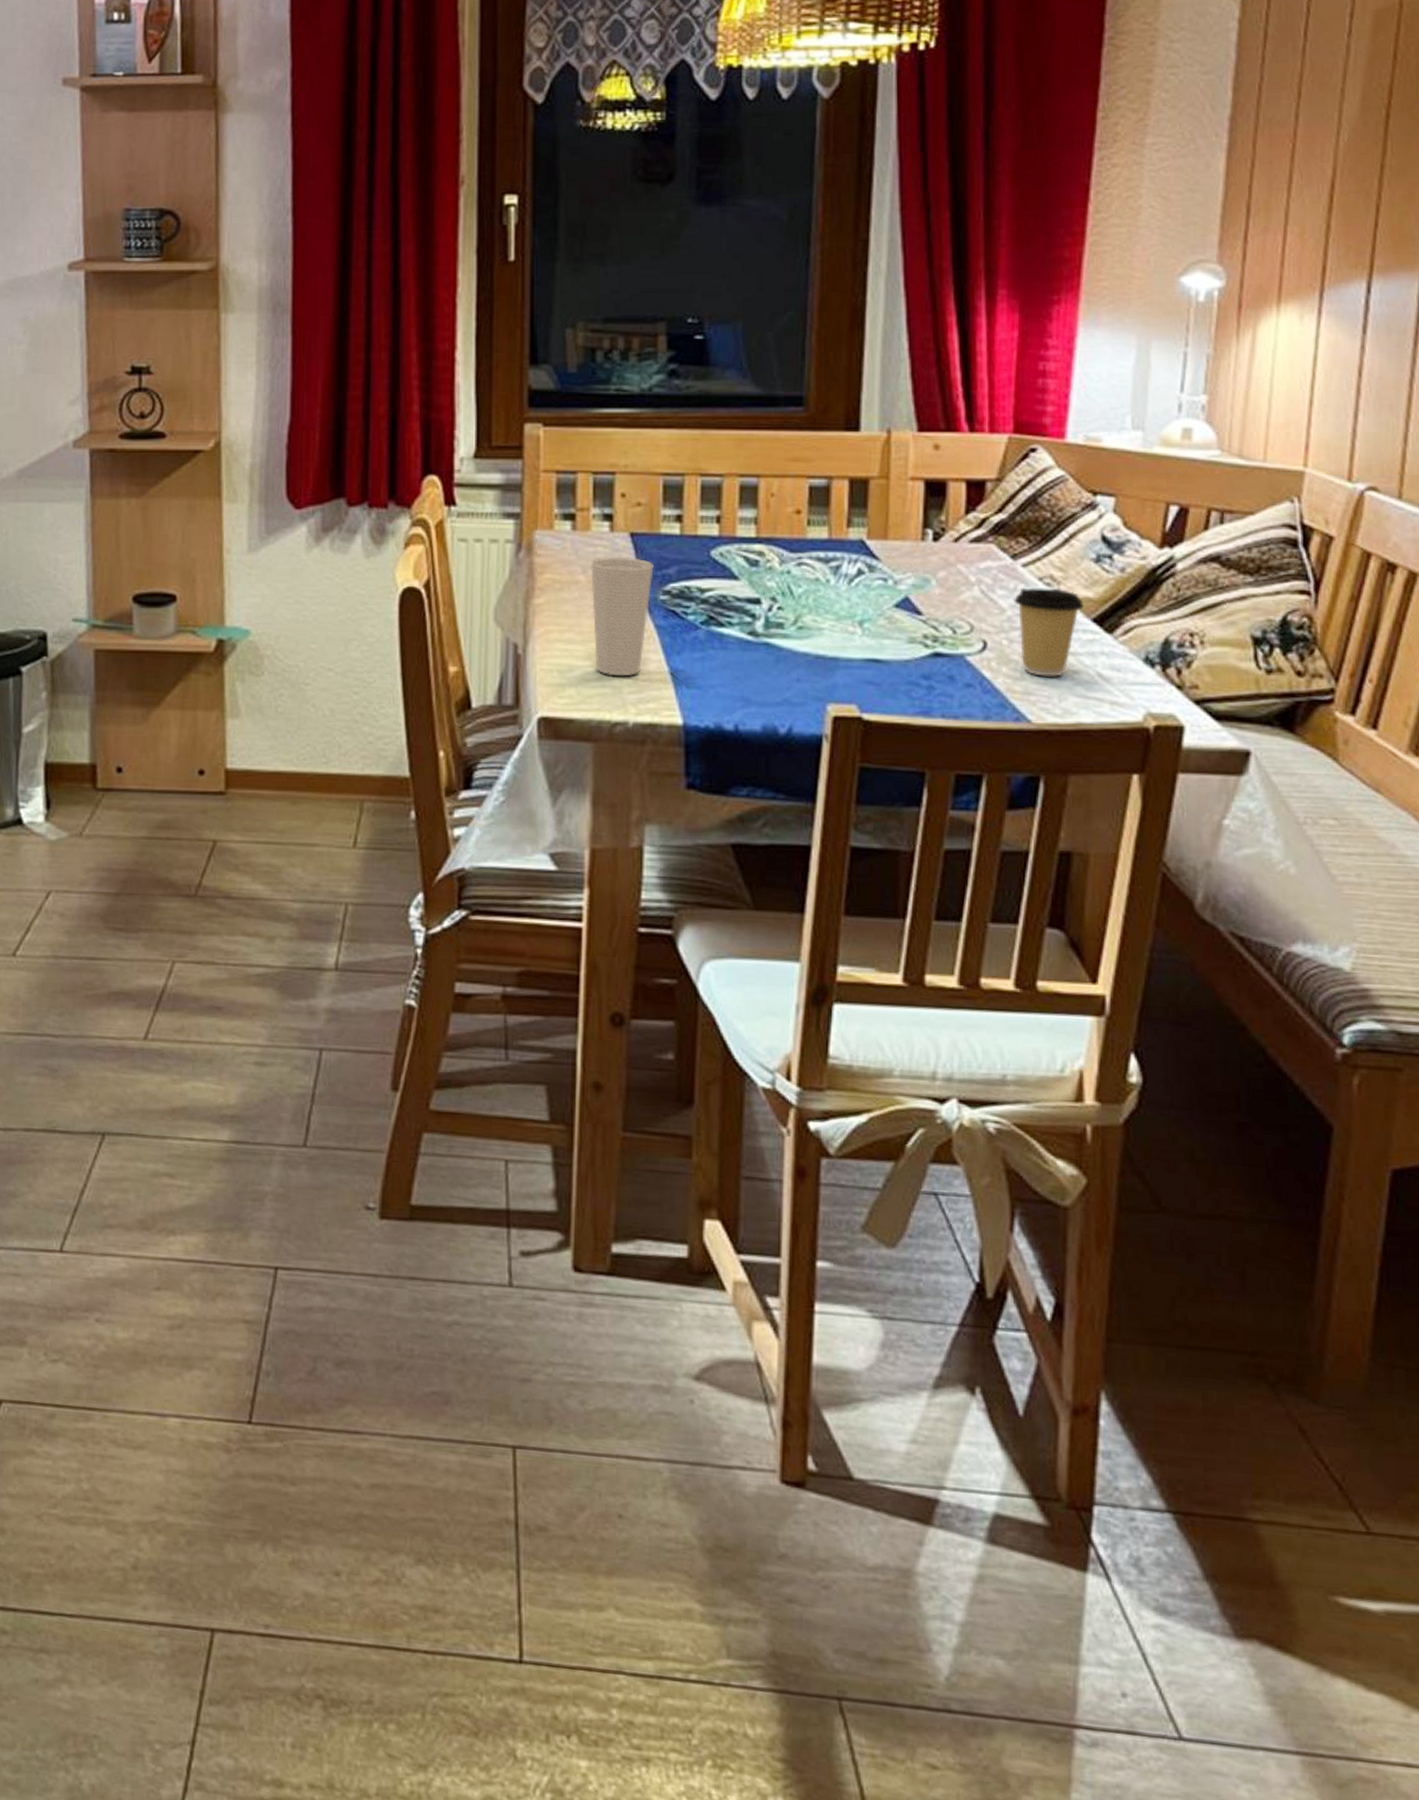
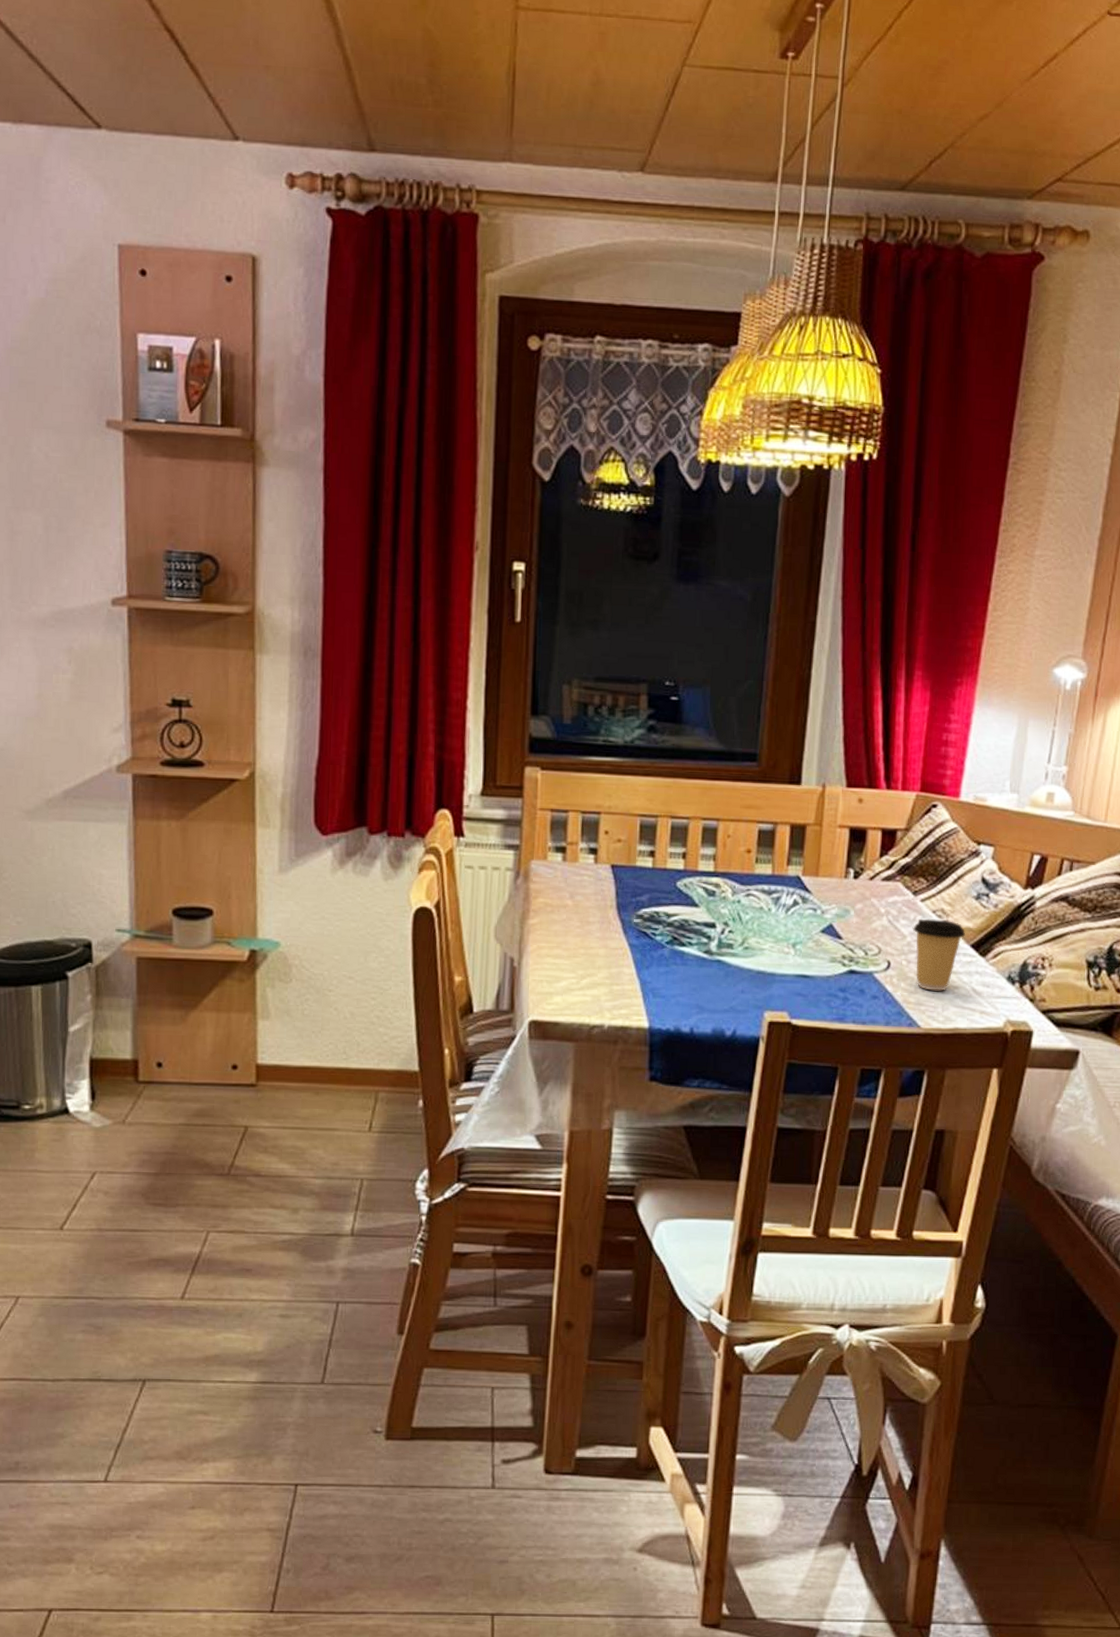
cup: present [591,556,654,677] -> none [577,884,630,987]

